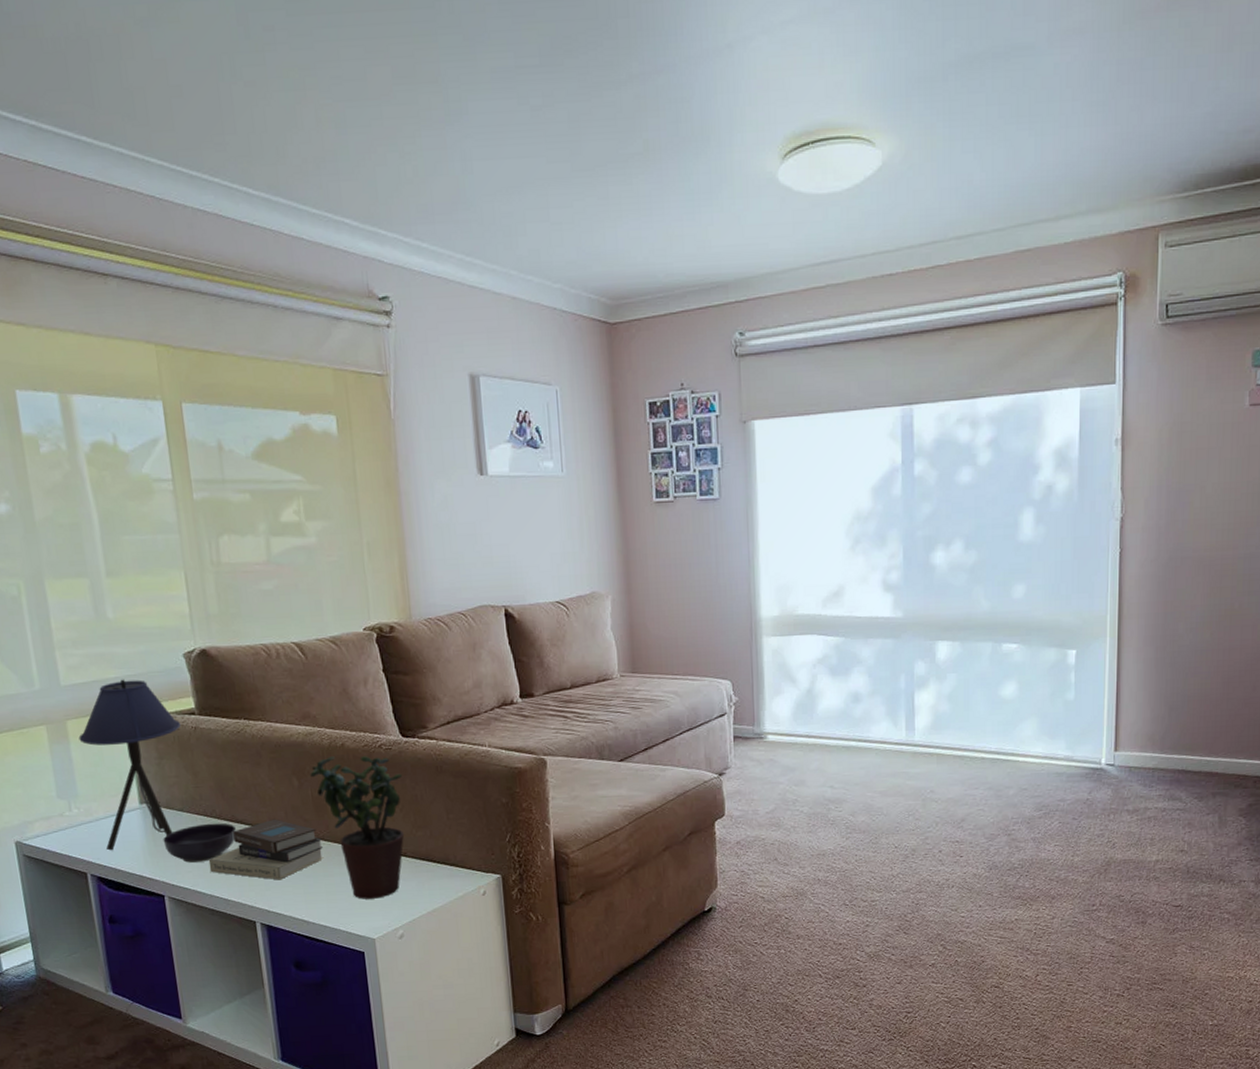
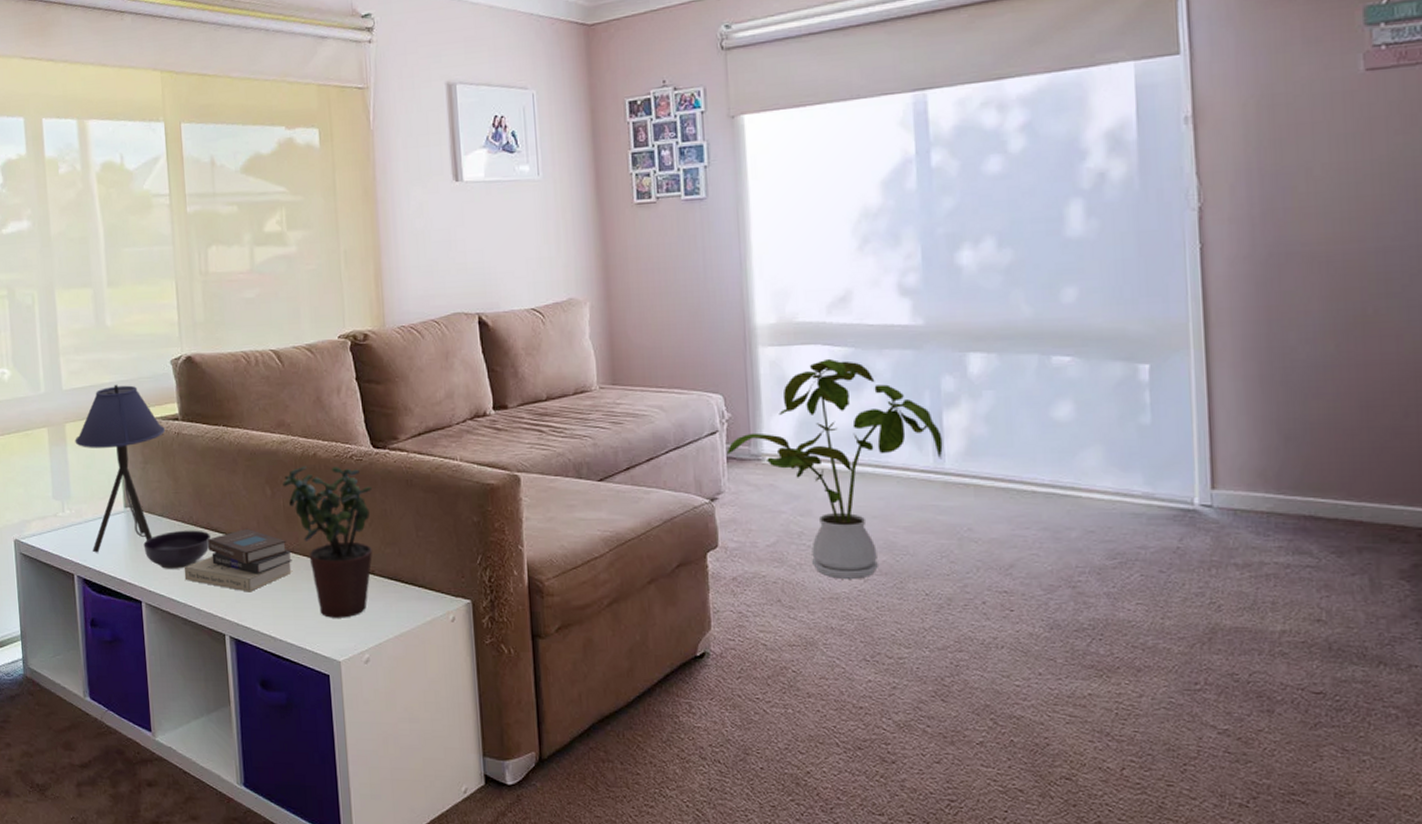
house plant: none [733,647,914,838] -> present [726,358,943,579]

